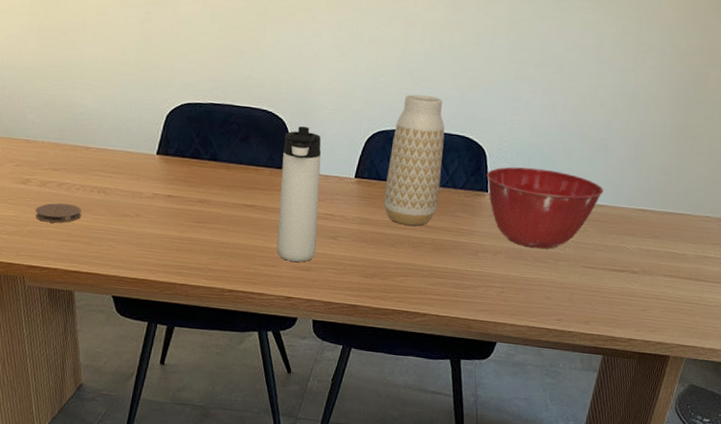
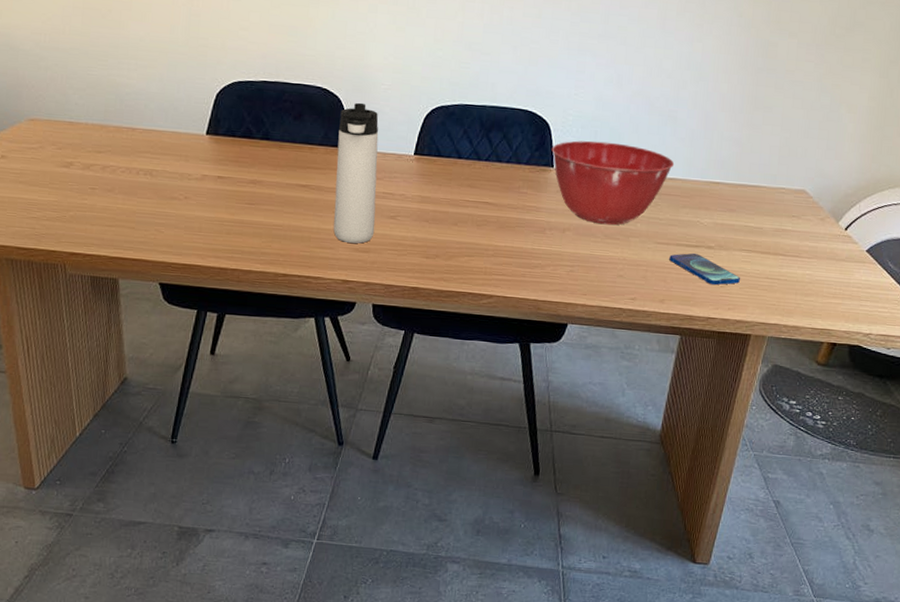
coaster: present [35,203,82,223] -> none [78,186,127,208]
vase: present [384,94,445,226] -> none [445,68,507,204]
smartphone: none [595,277,663,309] -> present [669,253,741,286]

